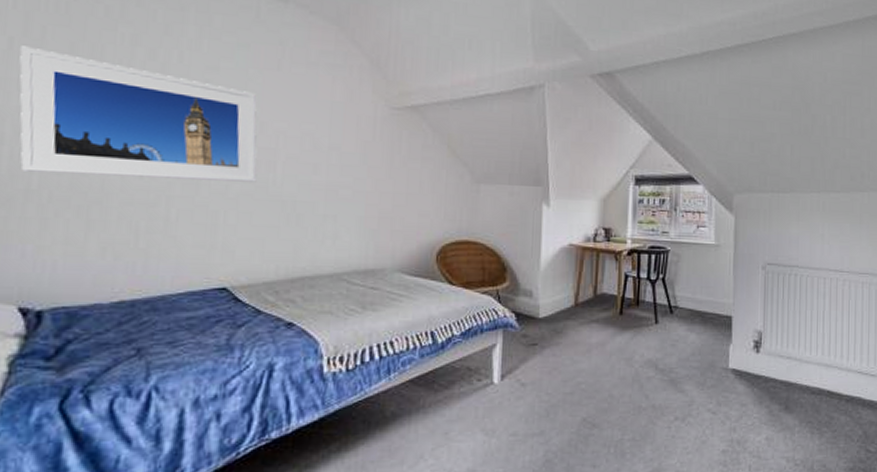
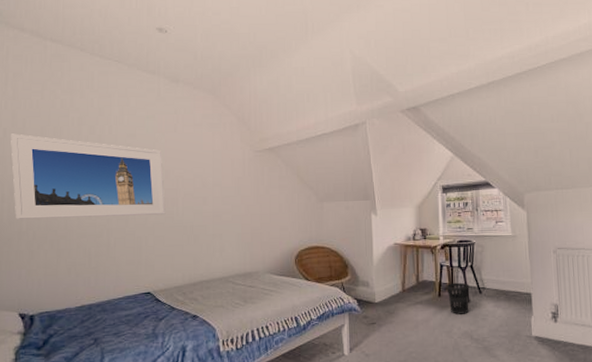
wastebasket: none [630,298,659,338] -> present [446,282,470,315]

